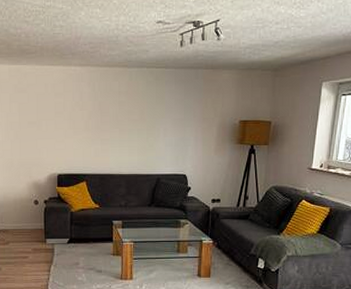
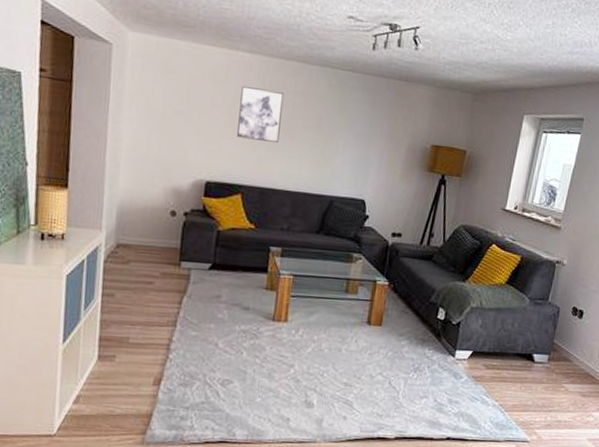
wall art: none [77,94,112,137] -> present [237,86,285,142]

